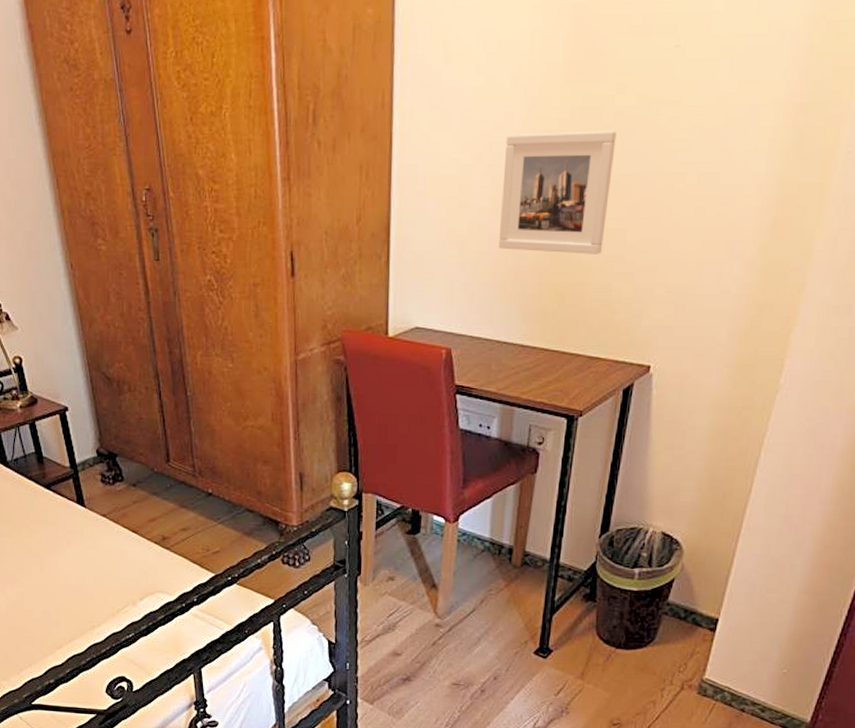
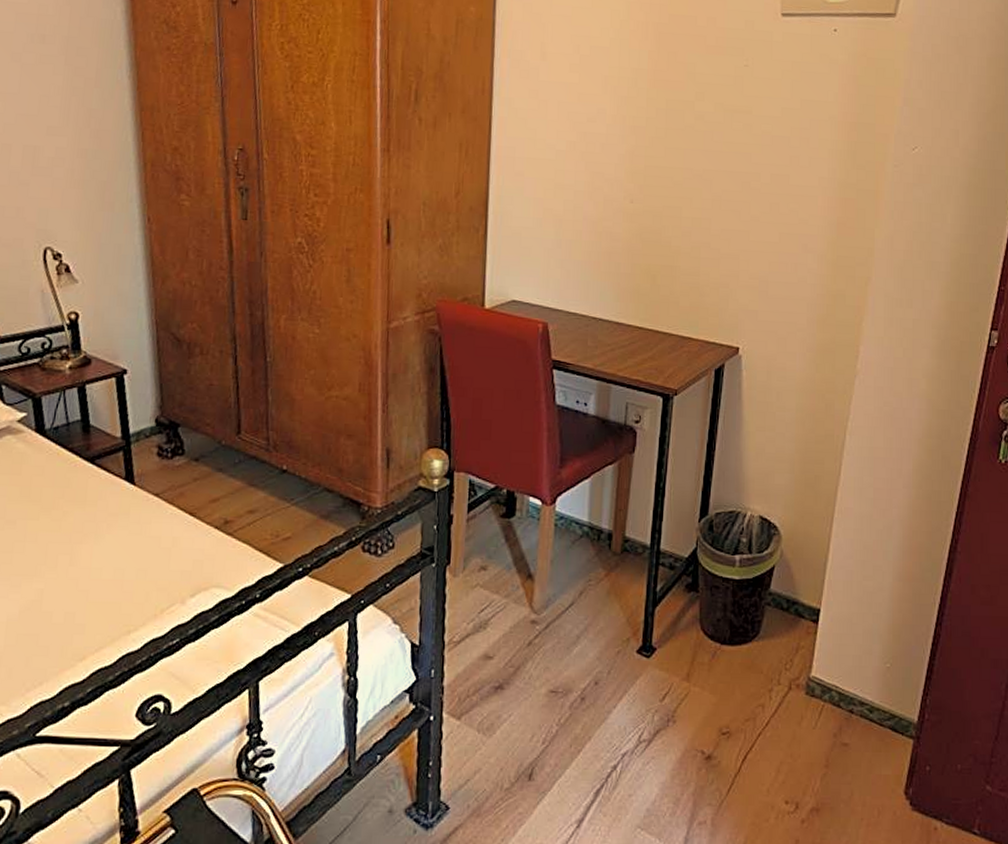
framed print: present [498,130,617,254] -> none [592,127,698,240]

